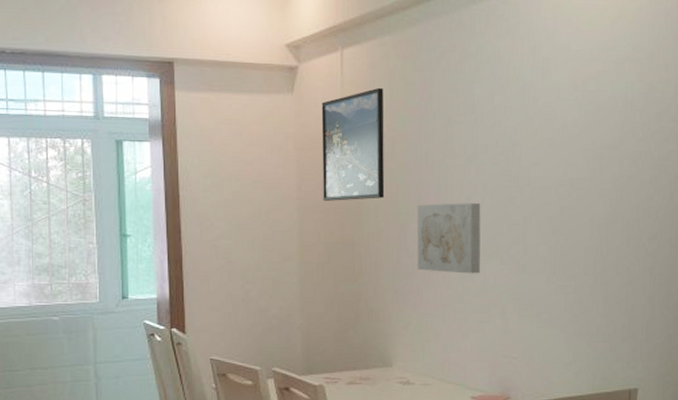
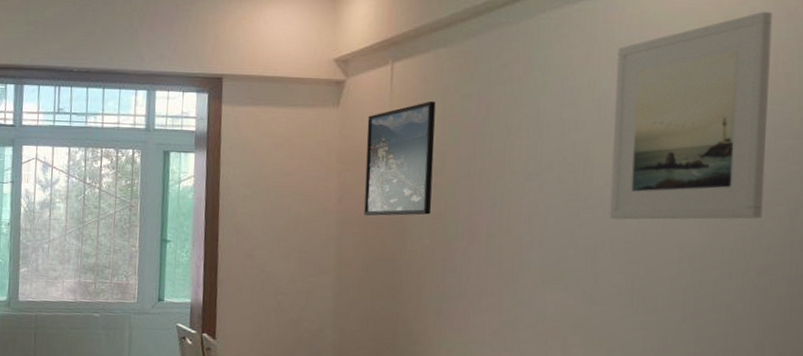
wall art: present [417,203,481,274] -> none [464,222,543,301]
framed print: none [535,9,655,197] -> present [609,11,773,220]

